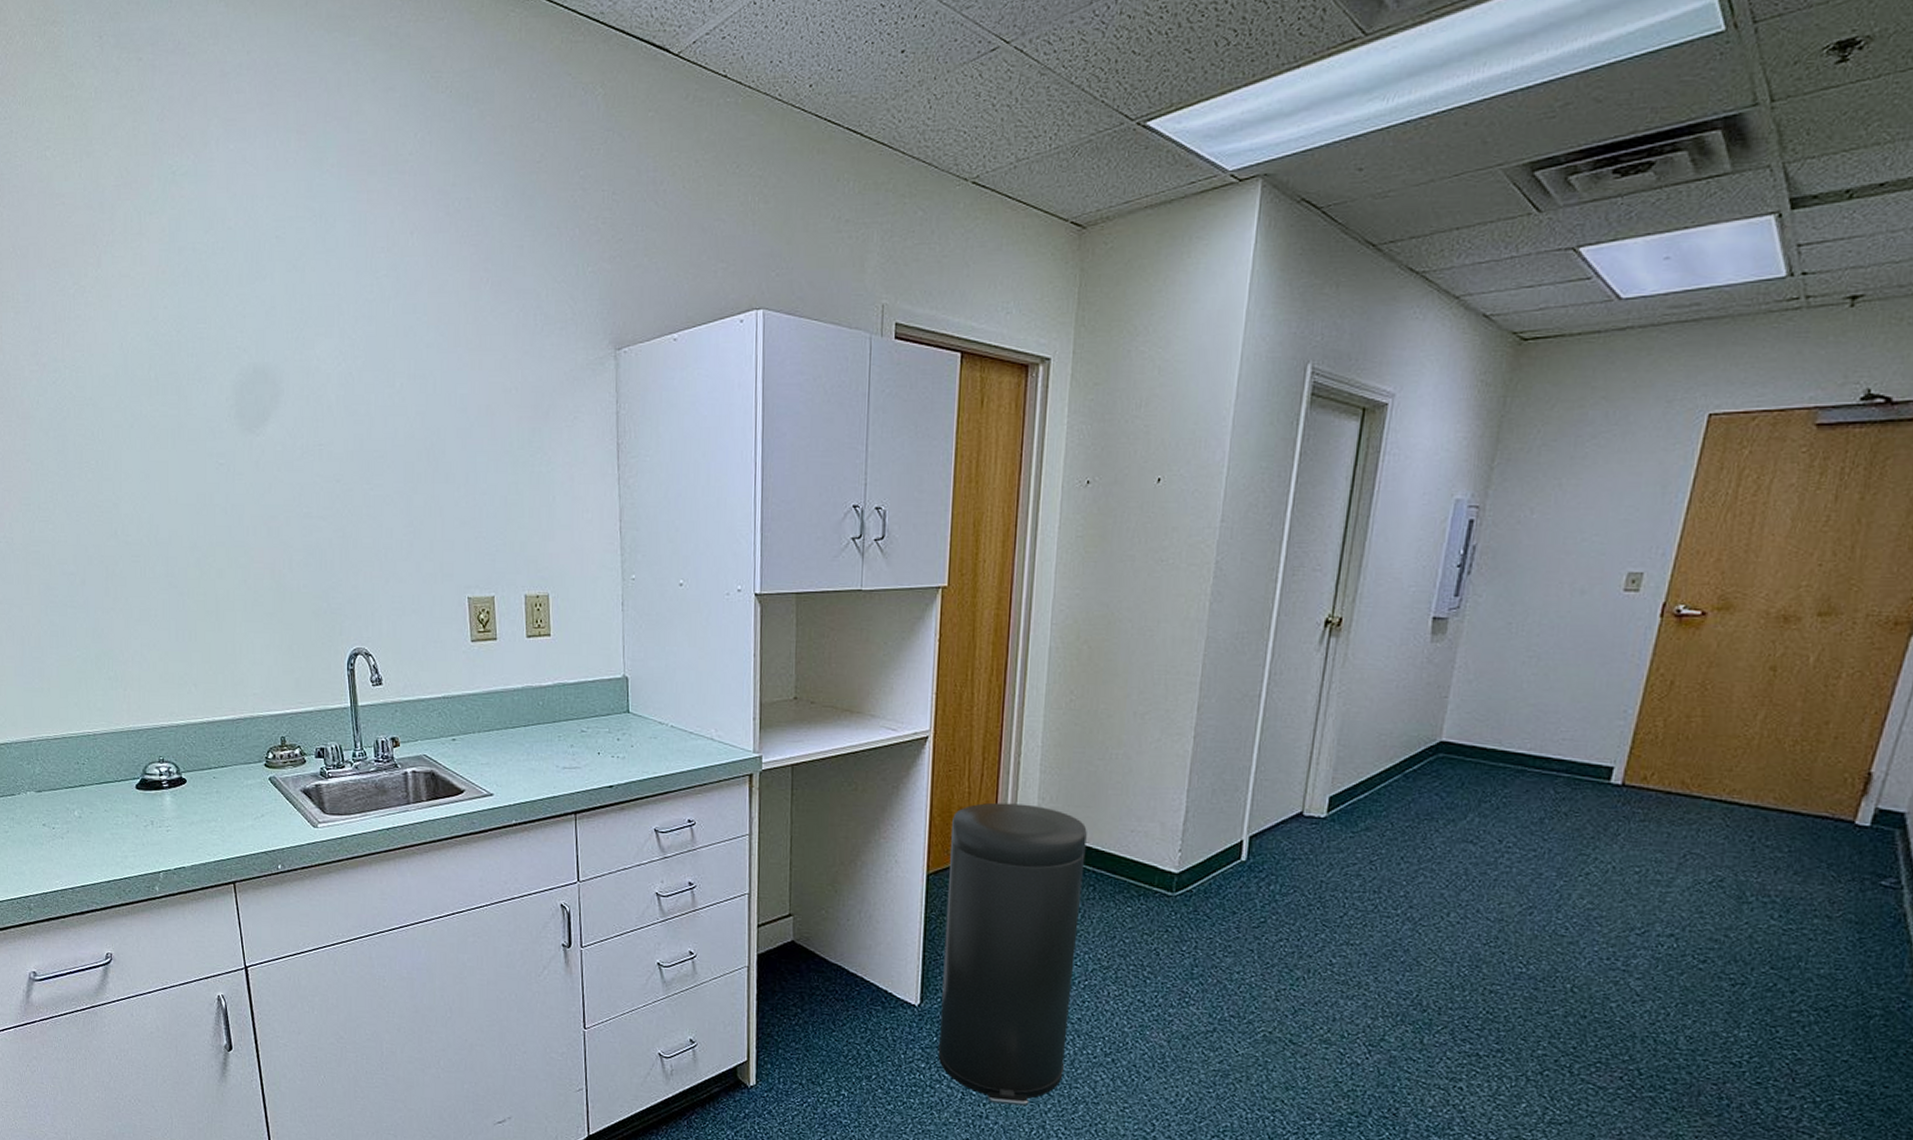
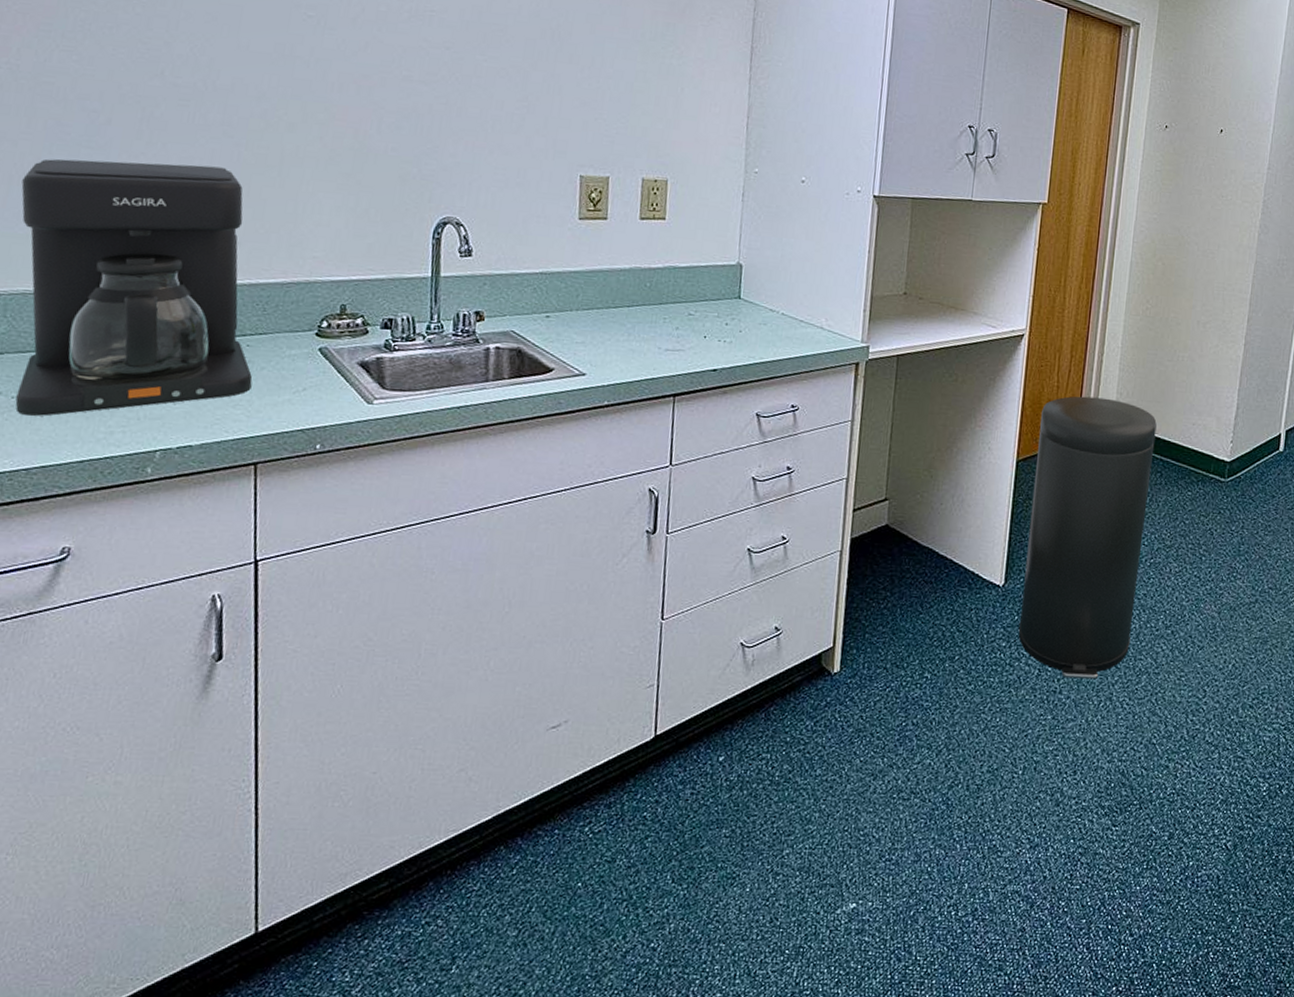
coffee maker: none [31,615,222,844] -> present [15,159,253,416]

